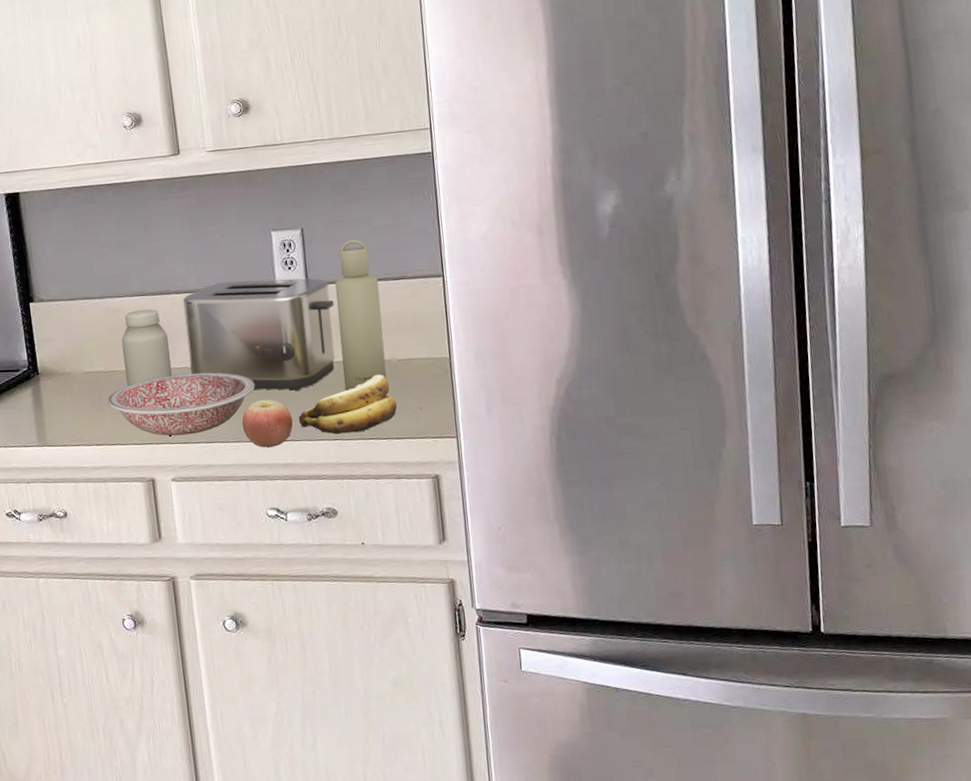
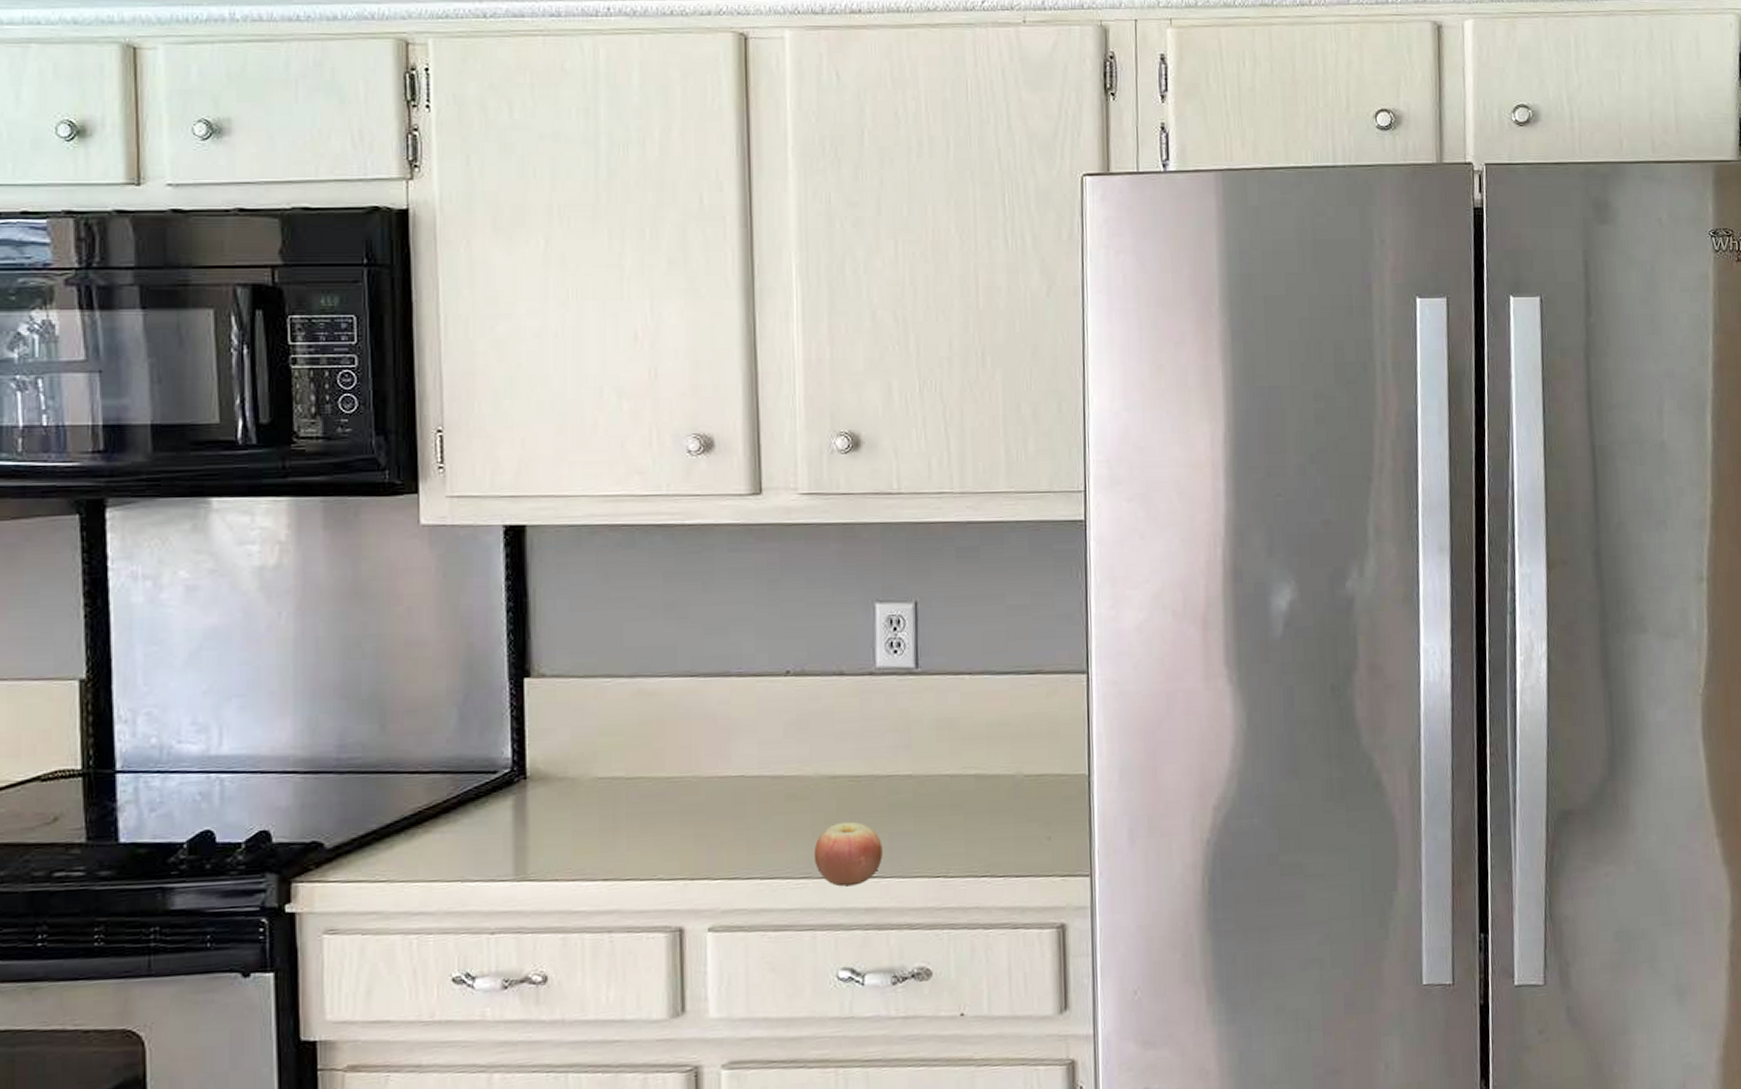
bowl: present [107,372,255,436] -> none [626,783,836,869]
jar: present [121,309,173,387] -> none [655,695,724,800]
toaster: present [183,278,335,391] -> none [748,664,949,811]
banana: present [298,374,397,434] -> none [890,792,1019,870]
bottle: present [335,239,387,391] -> none [952,620,1010,814]

